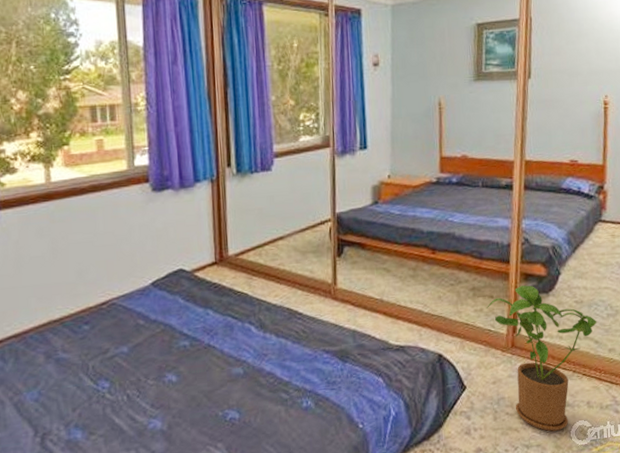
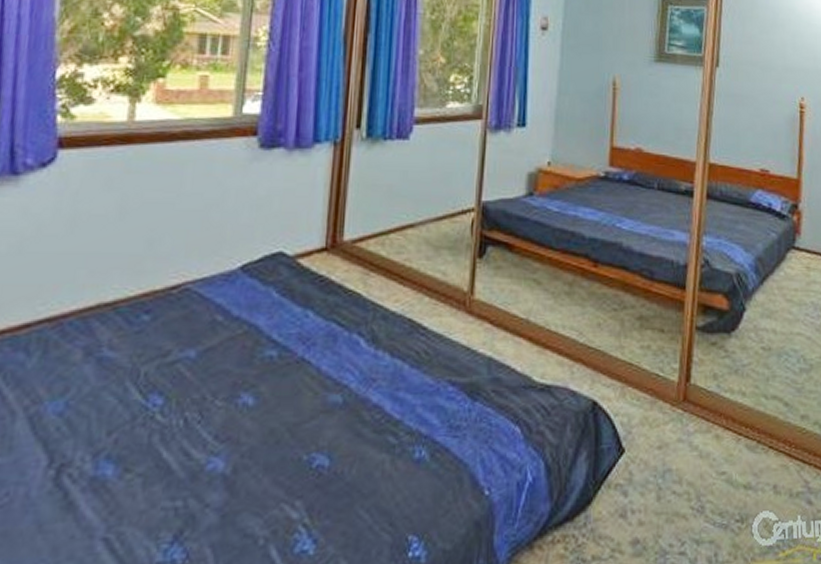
house plant: present [486,285,596,432] -> none [654,320,787,523]

